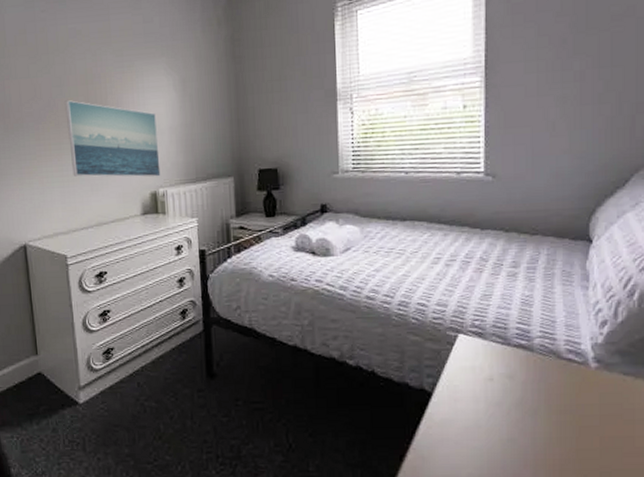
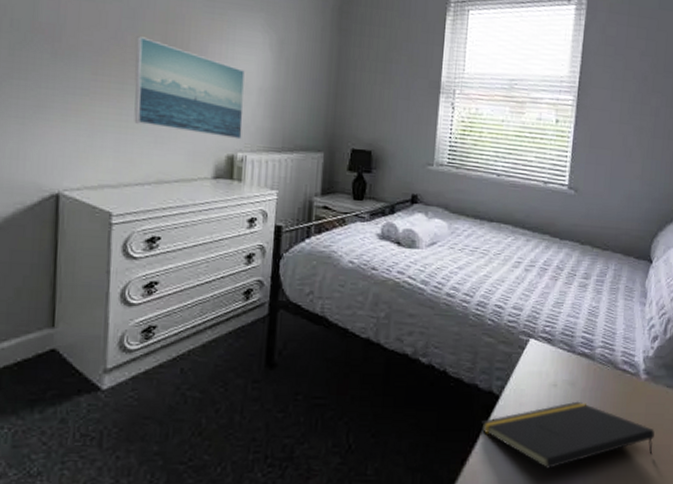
notepad: none [415,394,613,463] -> present [480,401,655,469]

